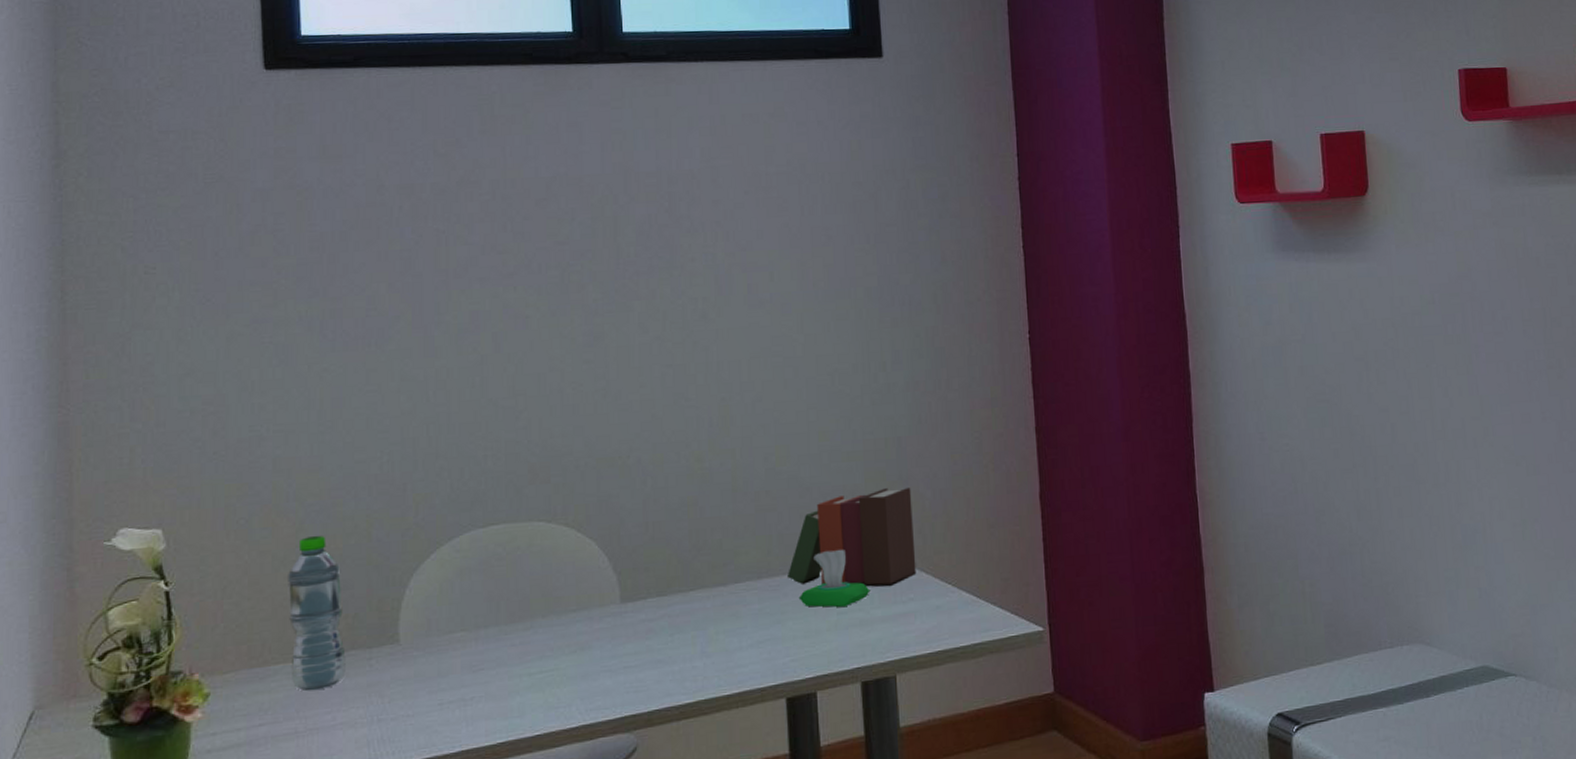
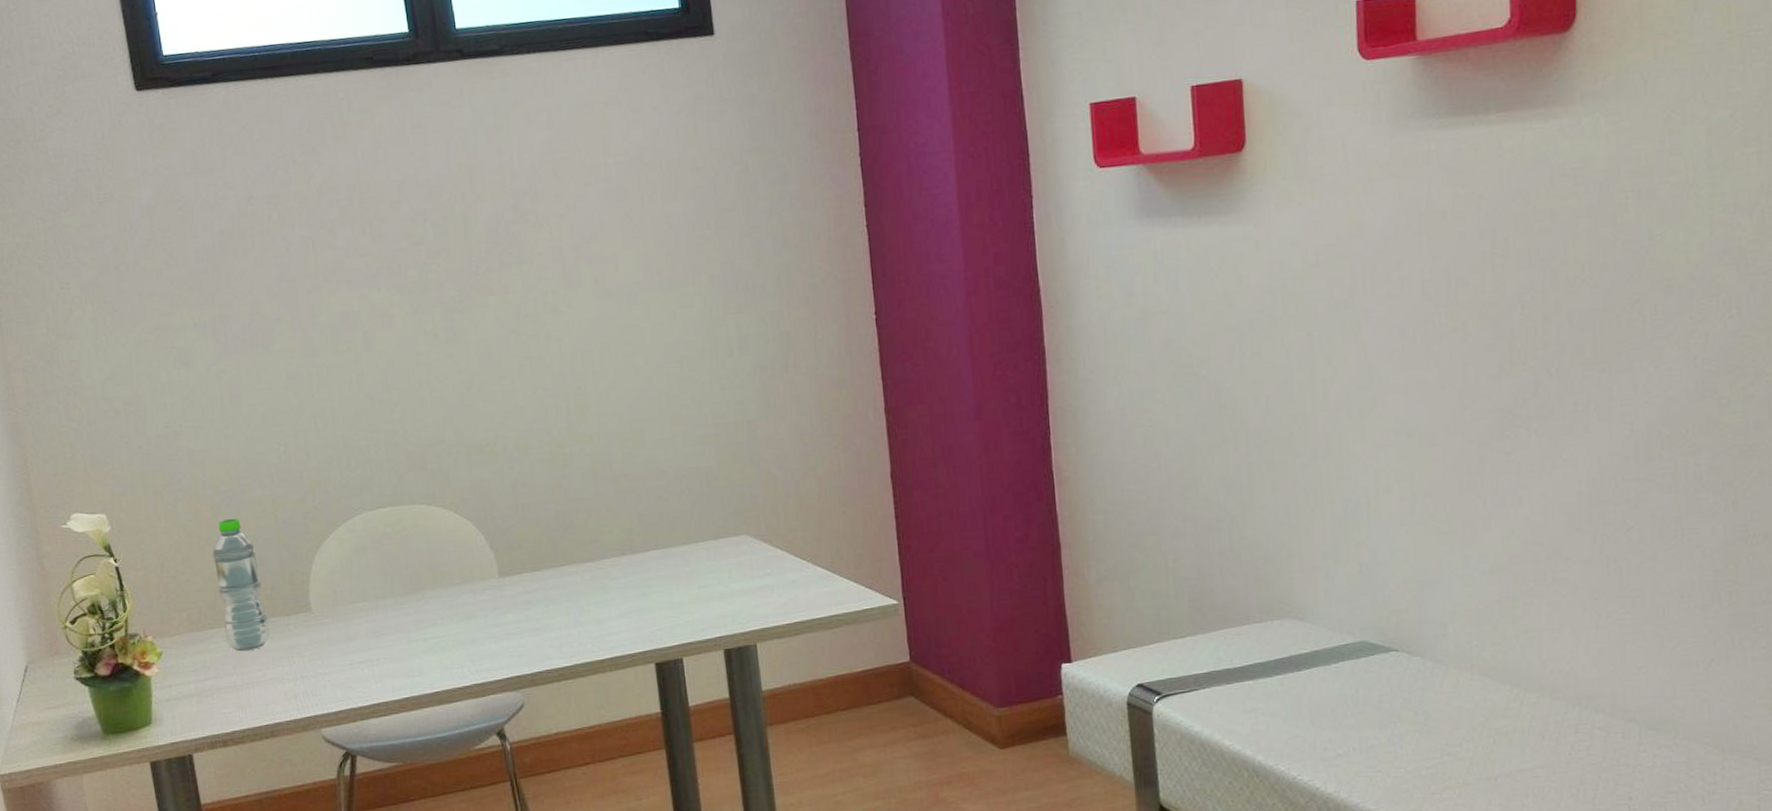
books: present [786,488,917,588] -> none [648,469,772,563]
wet wipes pack: present [798,550,870,608] -> none [661,528,728,582]

